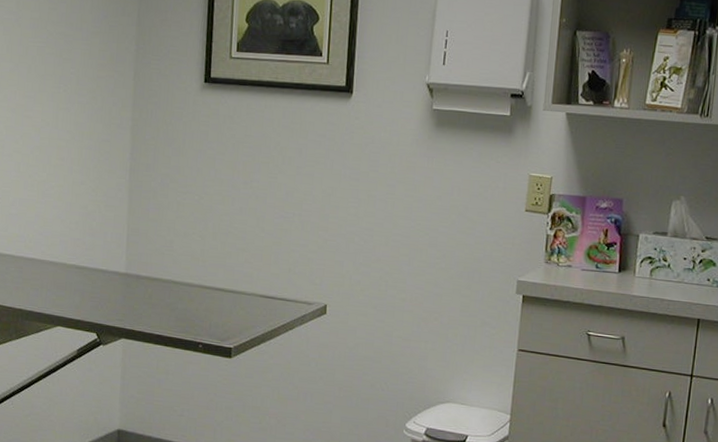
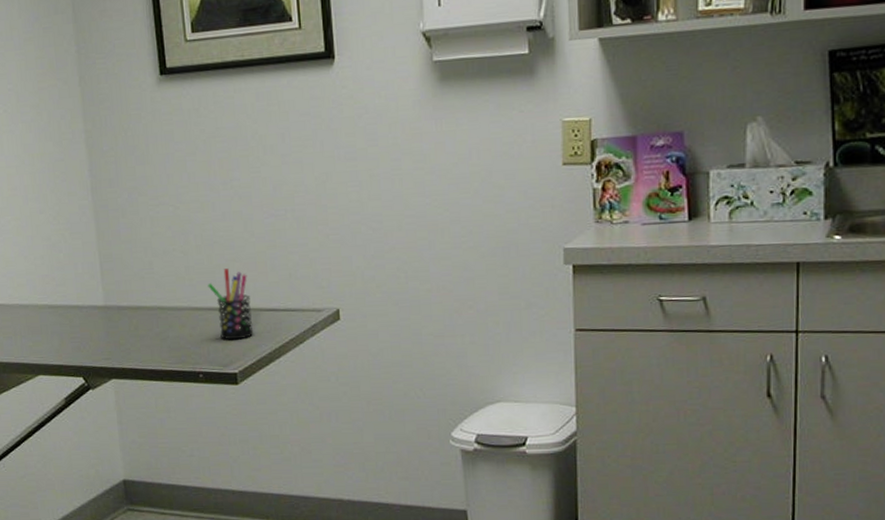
pen holder: none [218,256,253,319] -> present [208,268,254,340]

